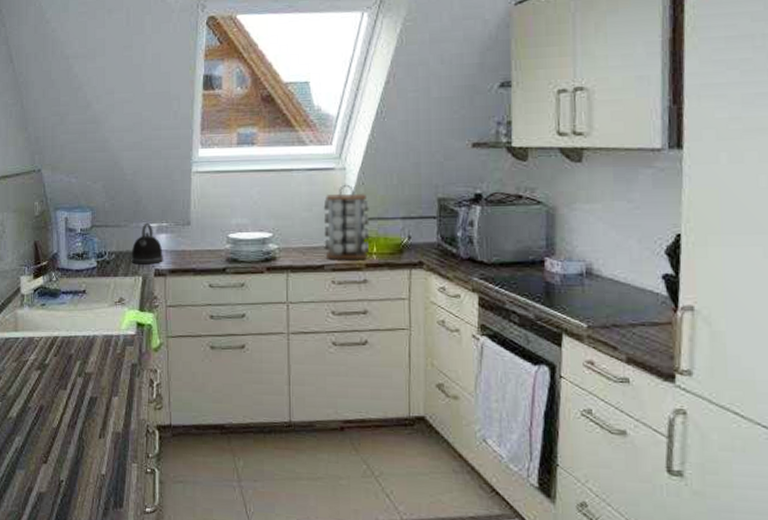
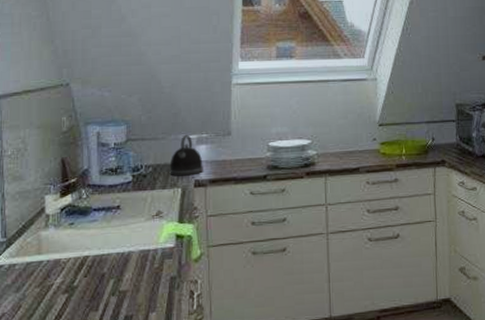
spice rack: present [323,184,370,259] -> none [357,93,399,162]

